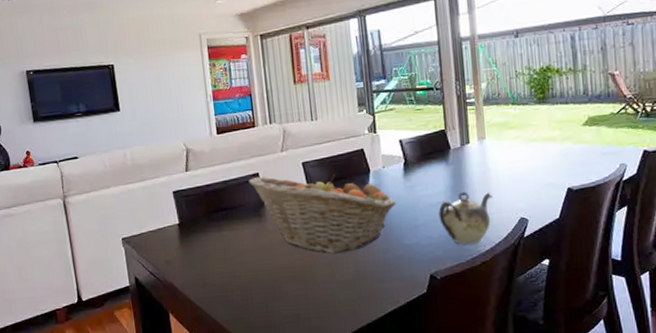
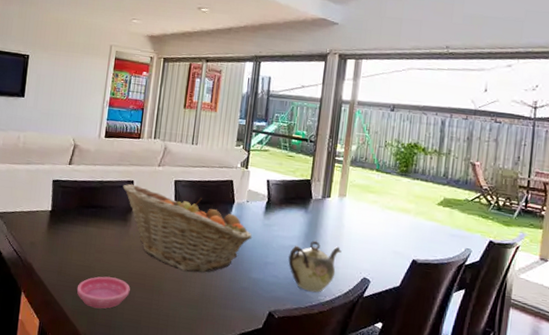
saucer: none [225,277,282,313] -> present [76,276,130,309]

